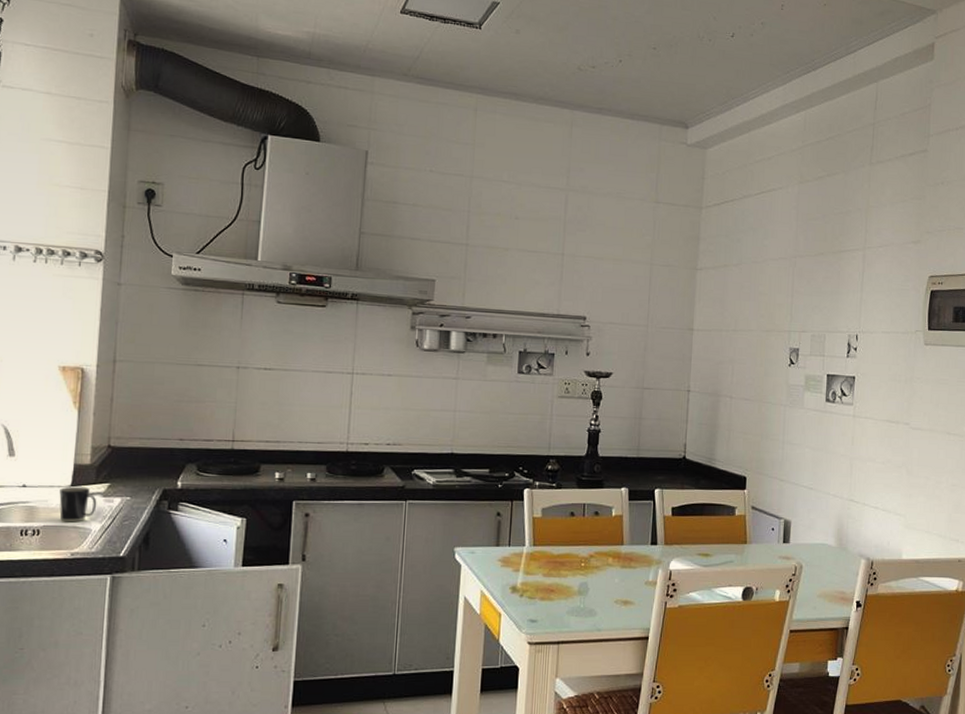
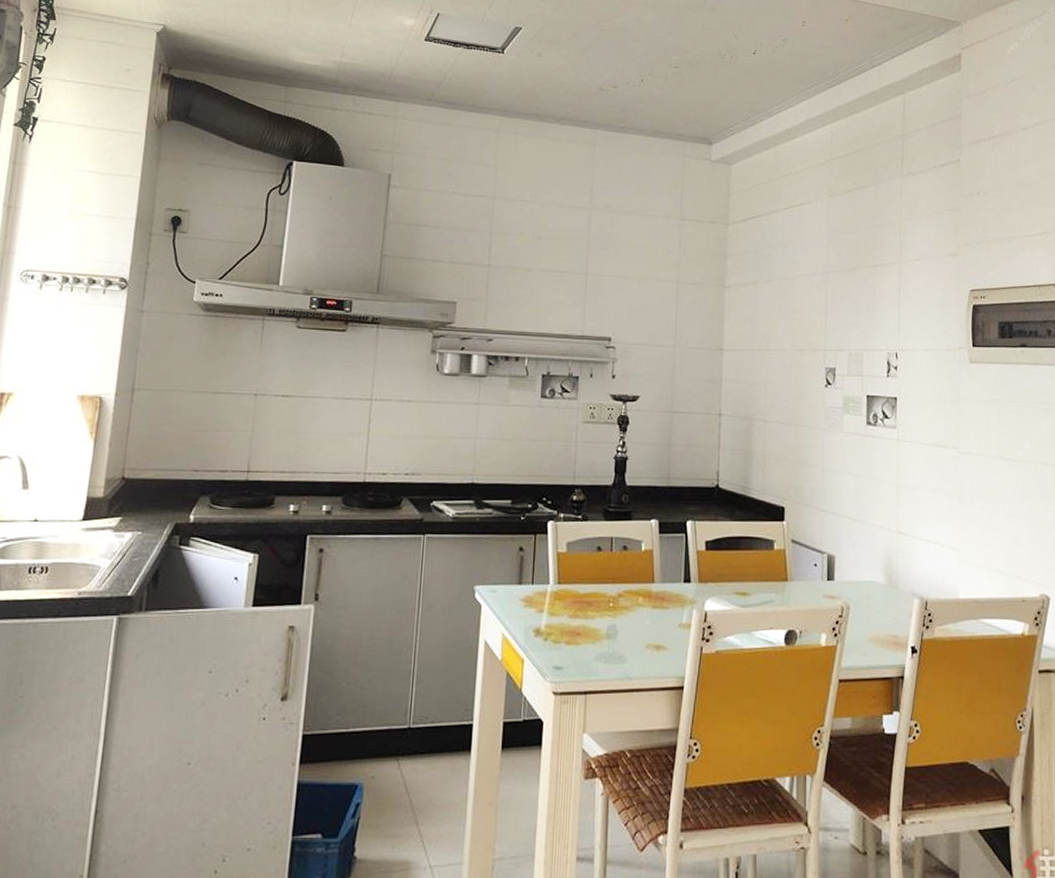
mug: present [59,486,97,522] -> none [69,520,108,559]

